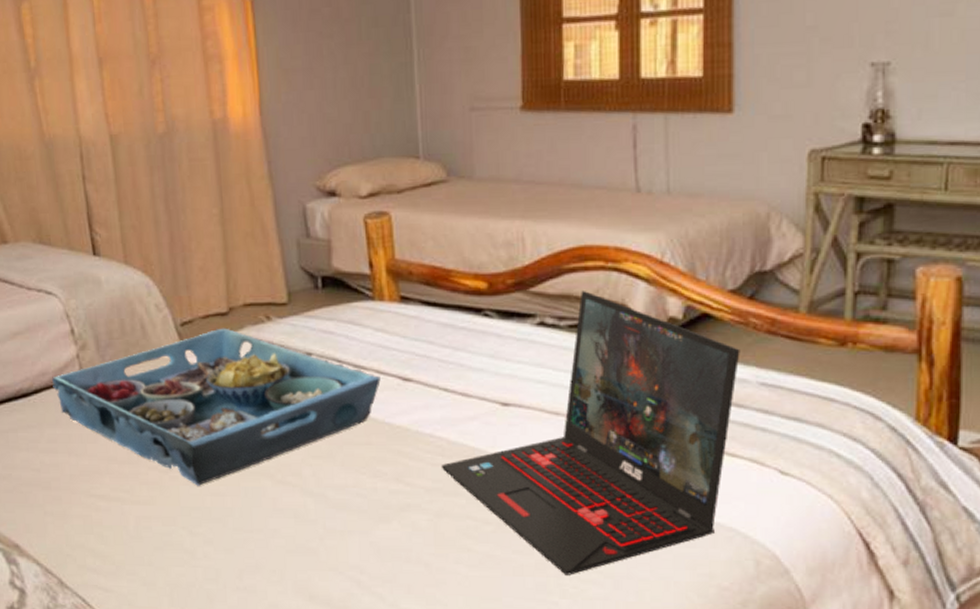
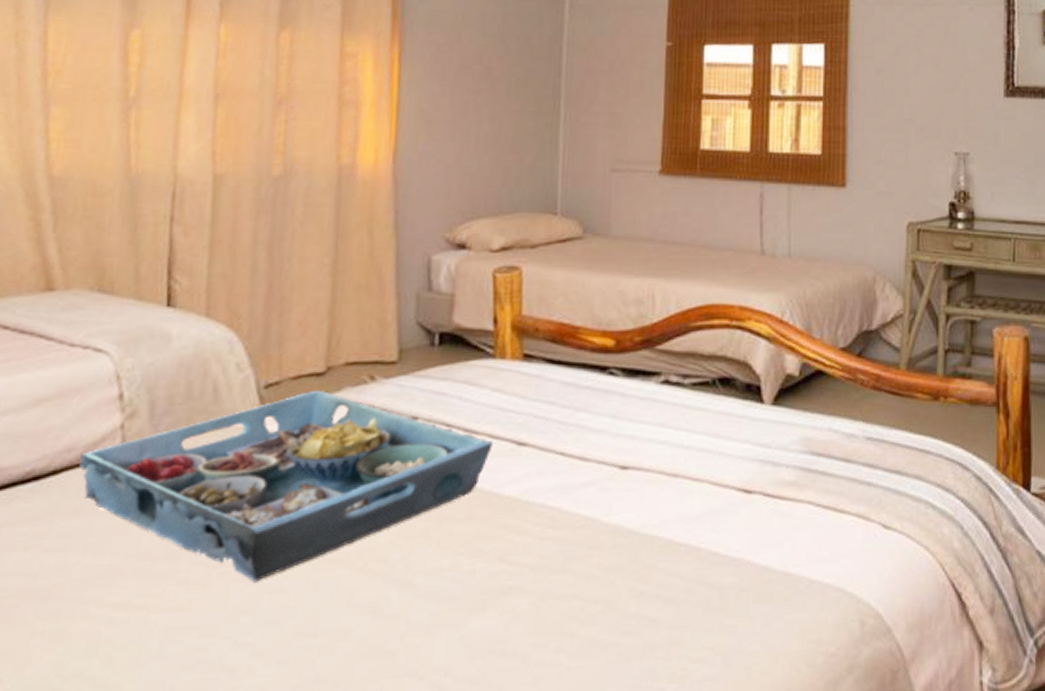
laptop: present [441,290,740,577] -> none [550,347,849,657]

